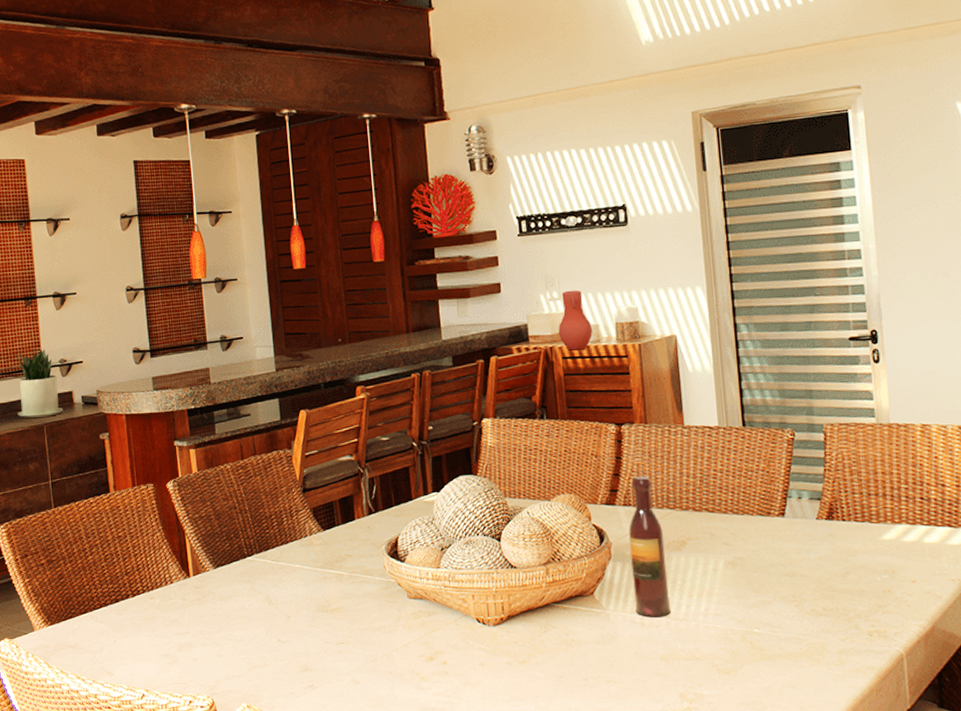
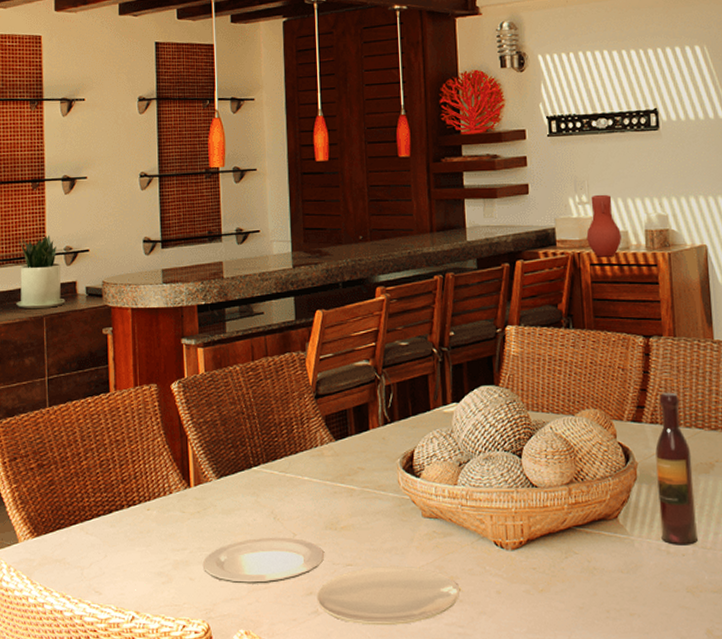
plate: none [204,619,318,663] -> present [202,537,325,584]
plate: none [312,642,445,697] -> present [316,565,459,626]

